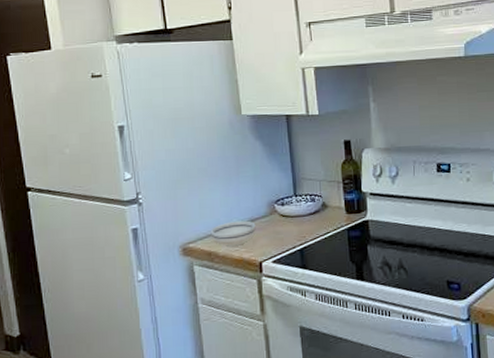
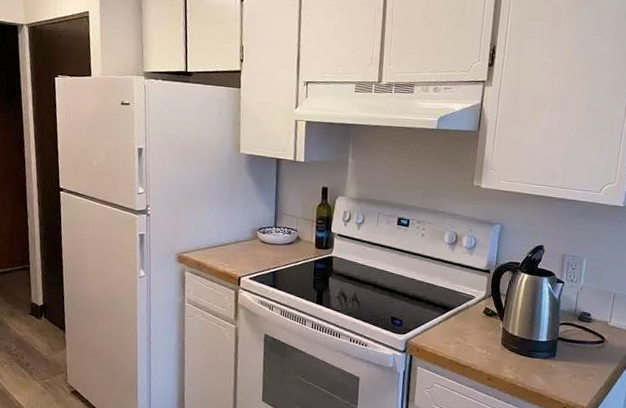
bowl: present [210,220,256,246] -> none [202,240,240,261]

